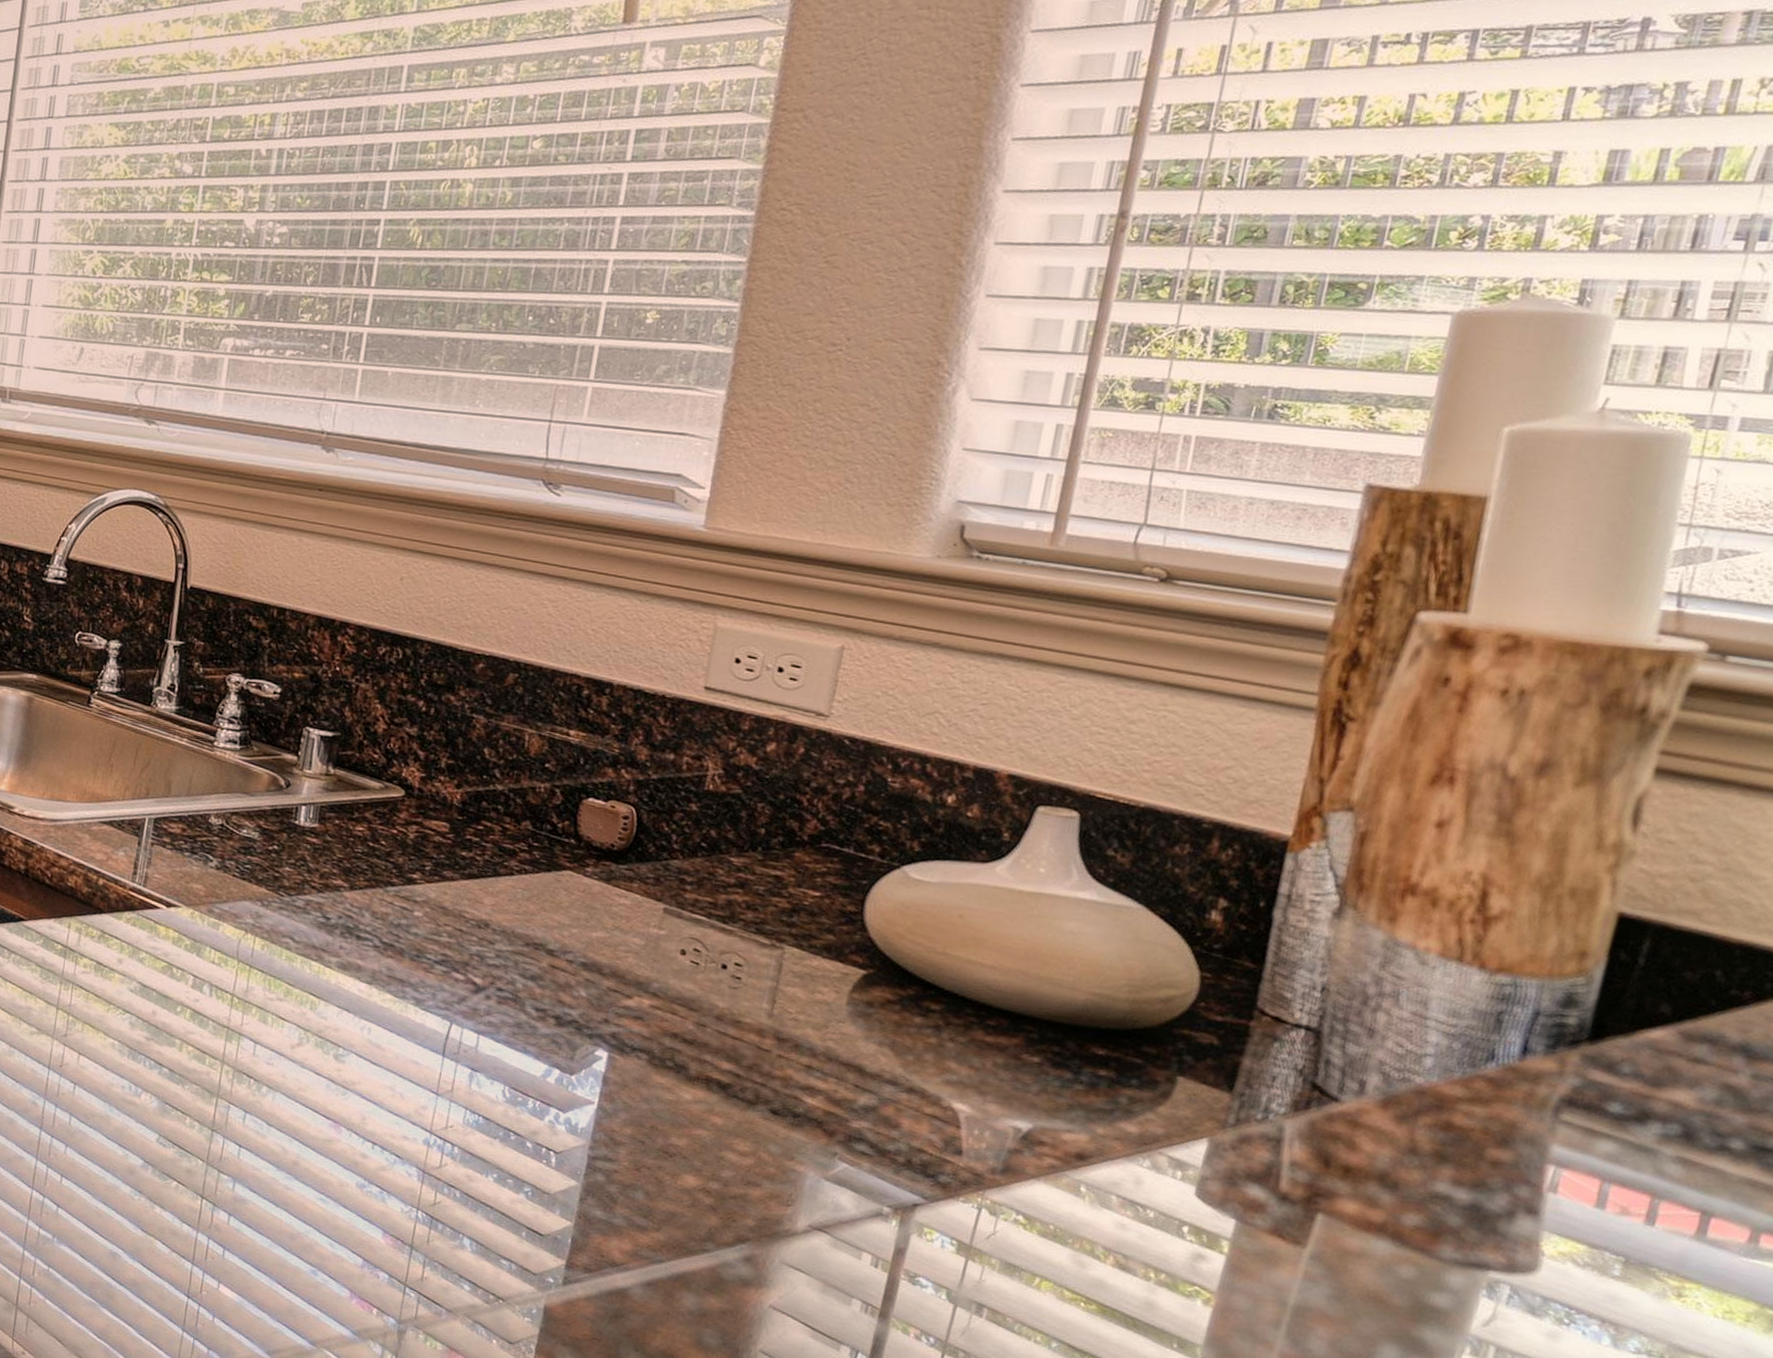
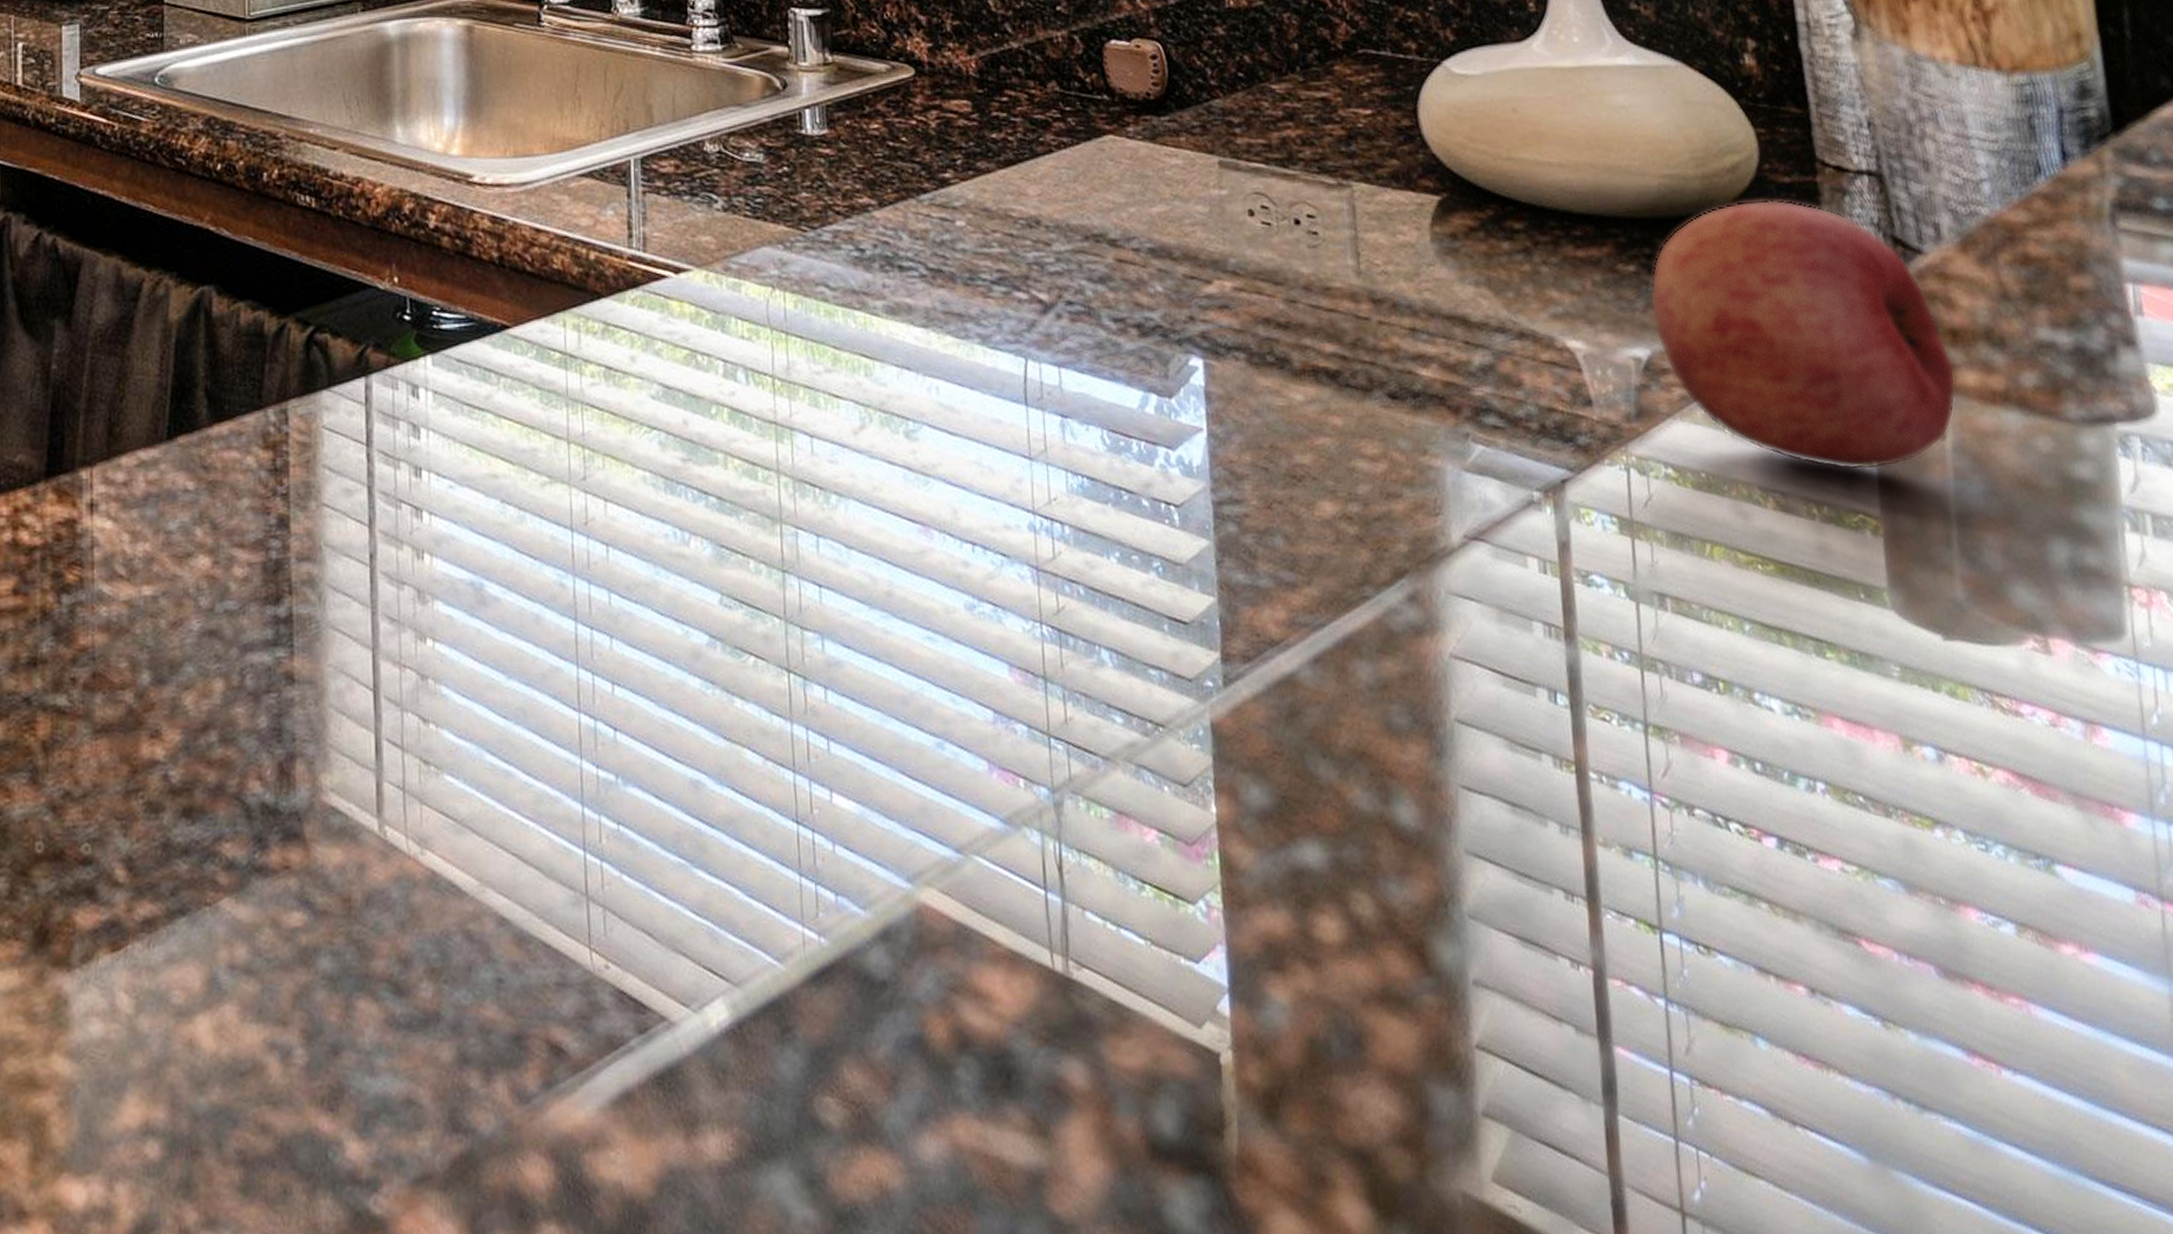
fruit: none [1042,1027,1337,1259] -> present [1650,199,1956,471]

